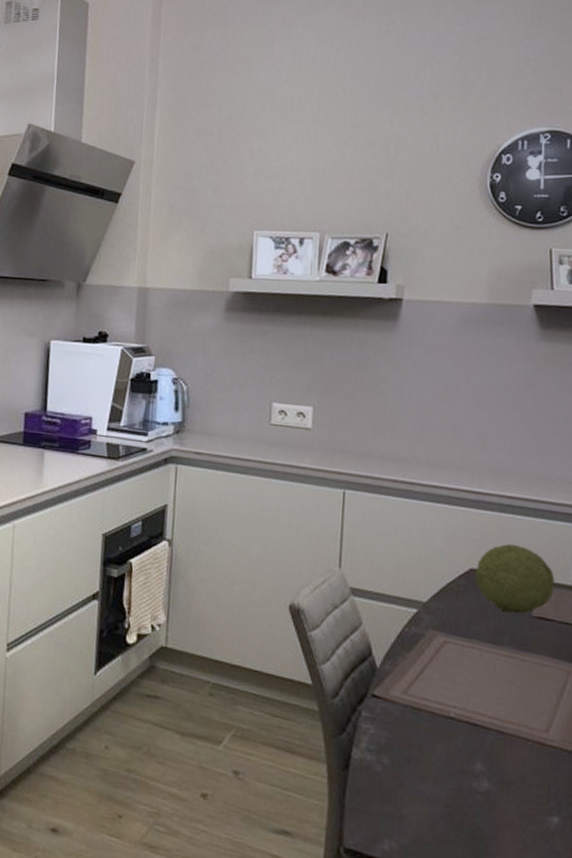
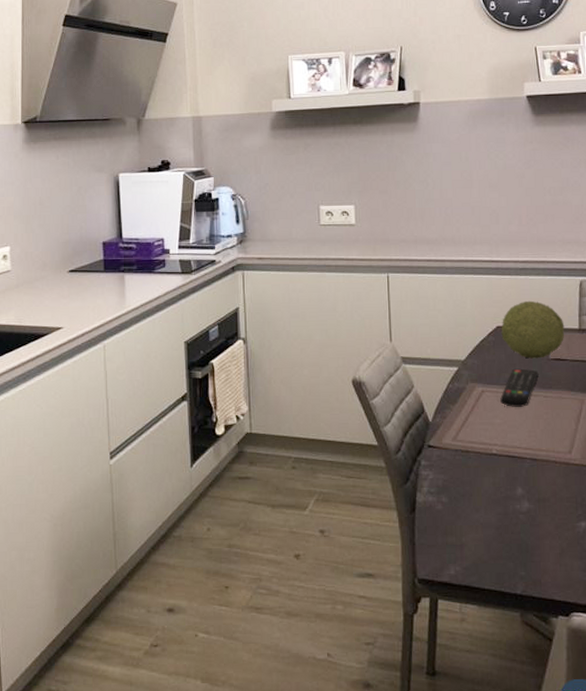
remote control: none [465,621,516,668] -> present [500,368,538,407]

